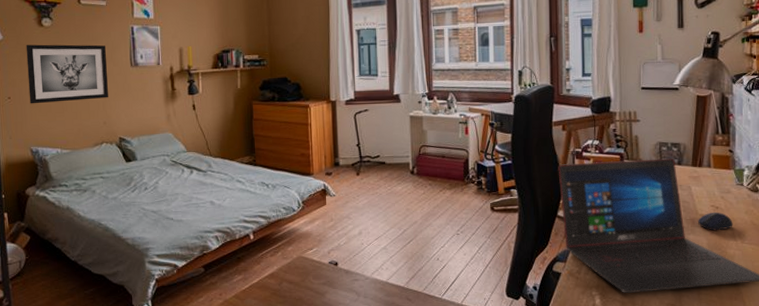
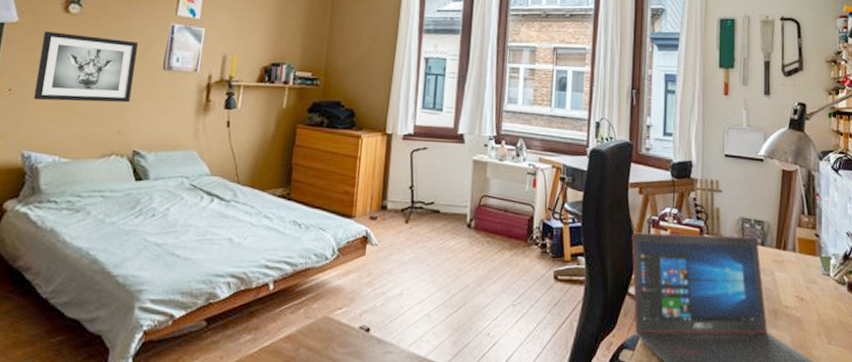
computer mouse: present [698,212,733,231] -> none [782,304,819,327]

